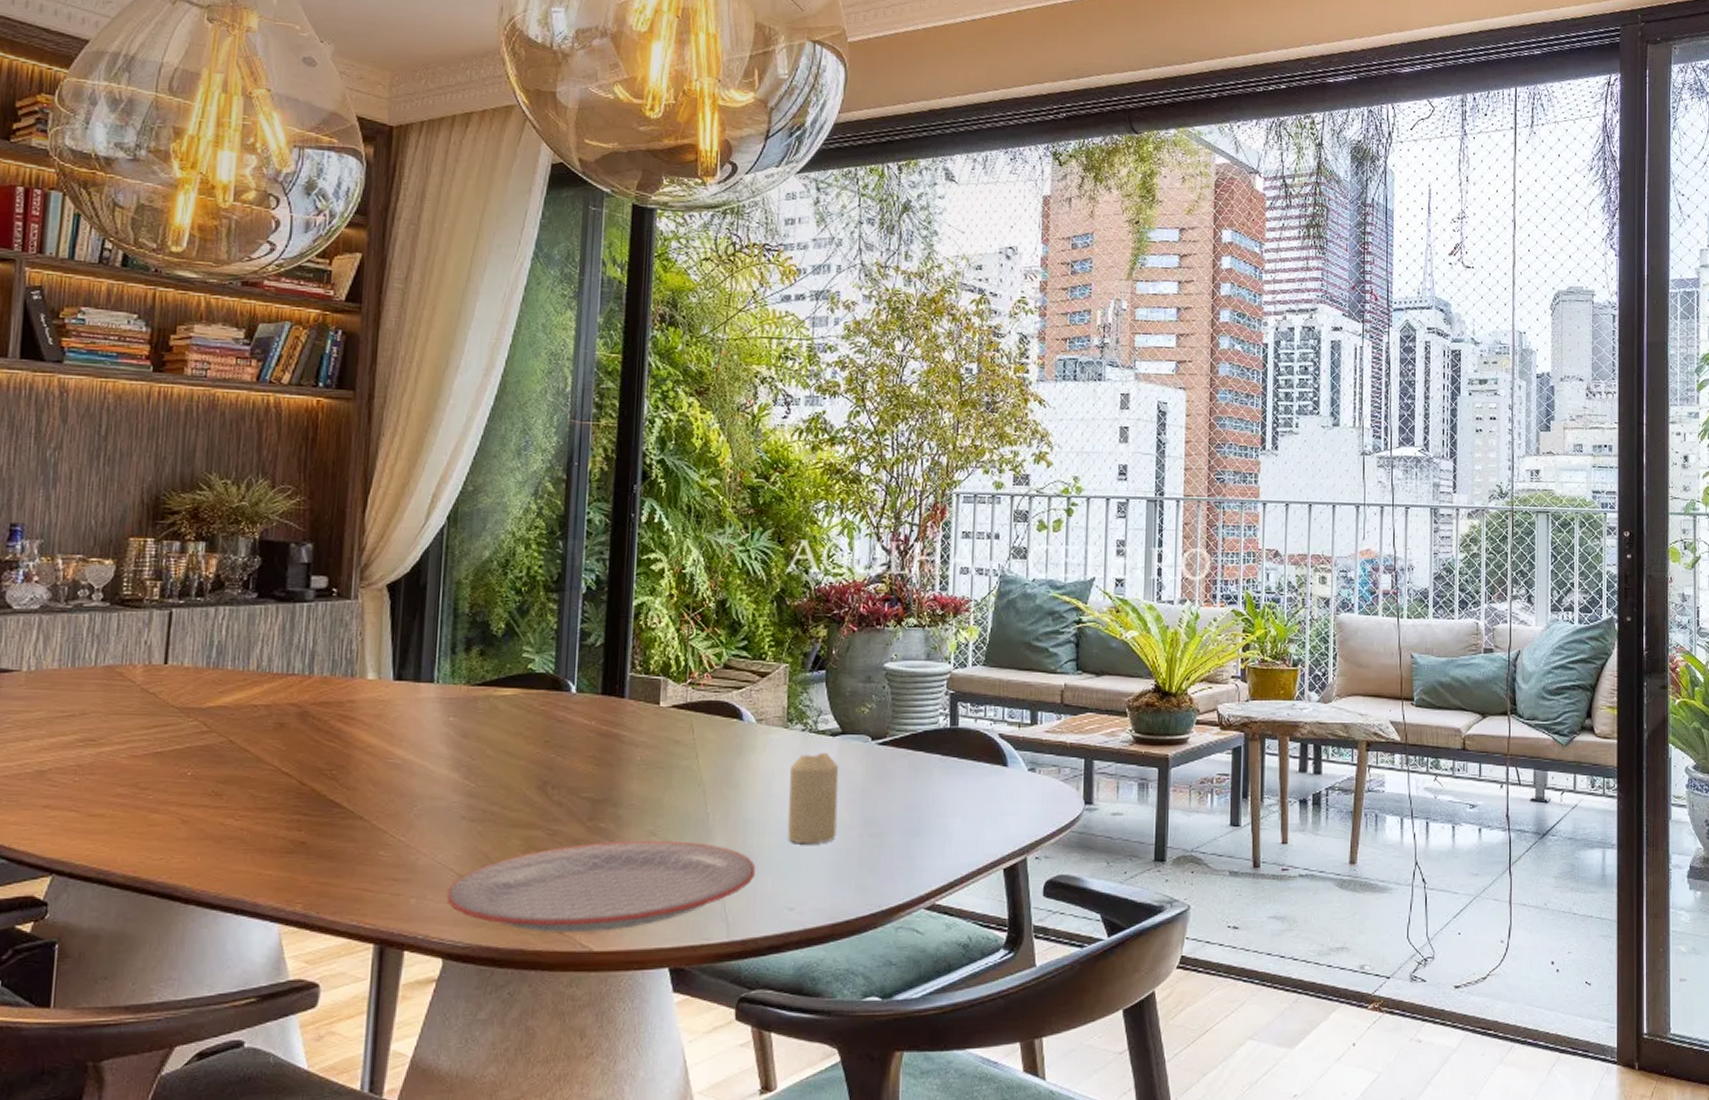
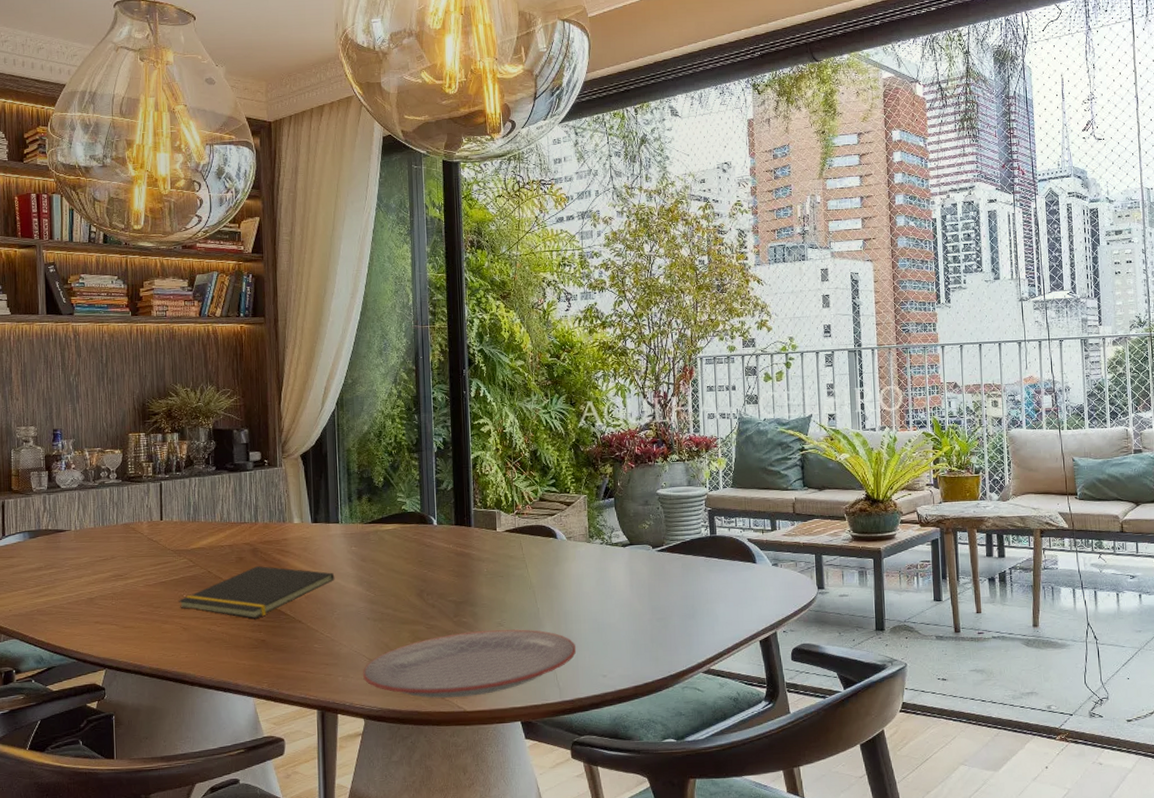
notepad: none [177,737,420,810] -> present [178,566,335,619]
candle: present [788,753,839,844] -> none [595,560,633,628]

